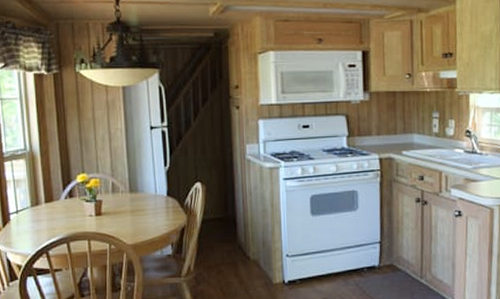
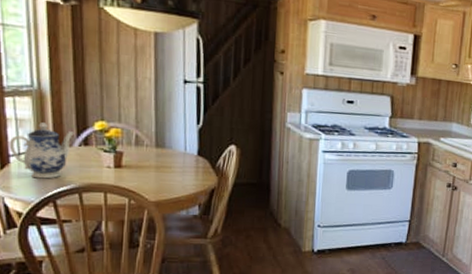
teapot: none [9,181,61,232] -> present [9,122,74,179]

